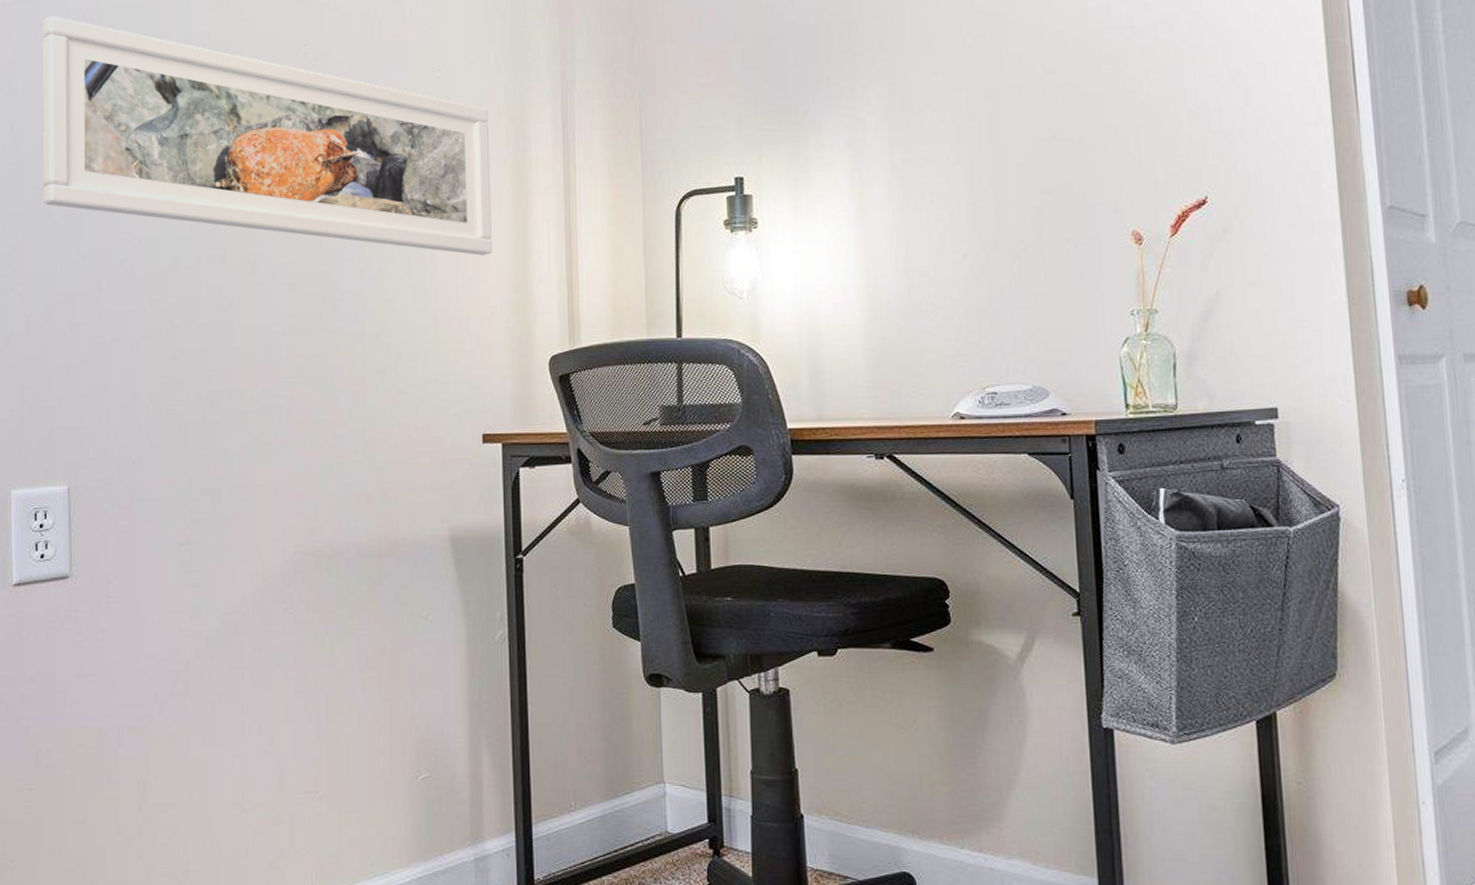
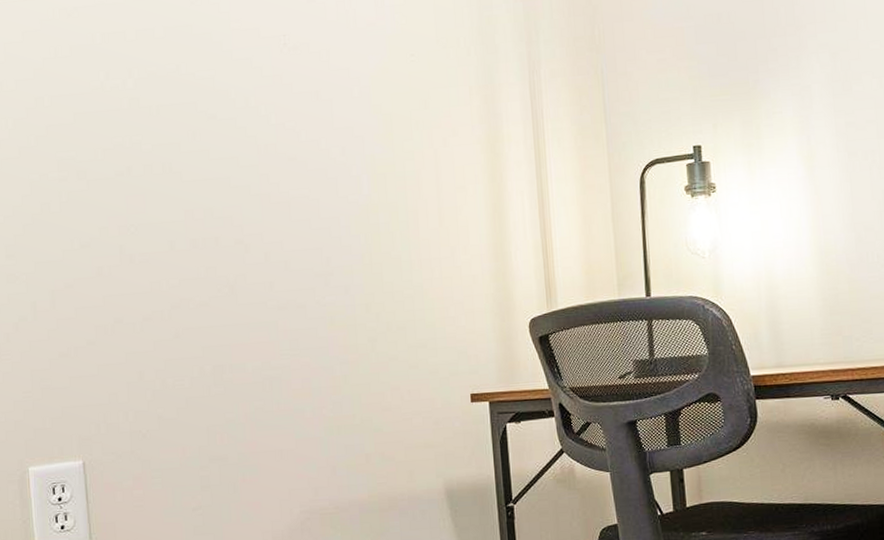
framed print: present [43,15,492,256] -> none [30,15,471,228]

